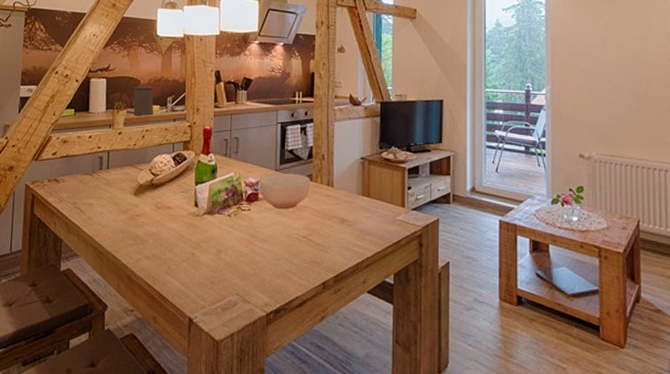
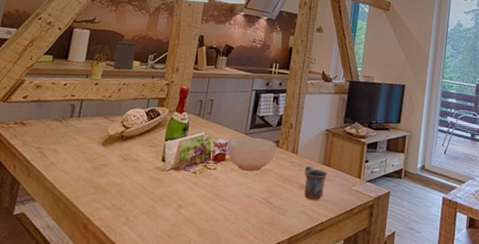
mug: none [343,197,369,235] -> present [304,165,328,201]

